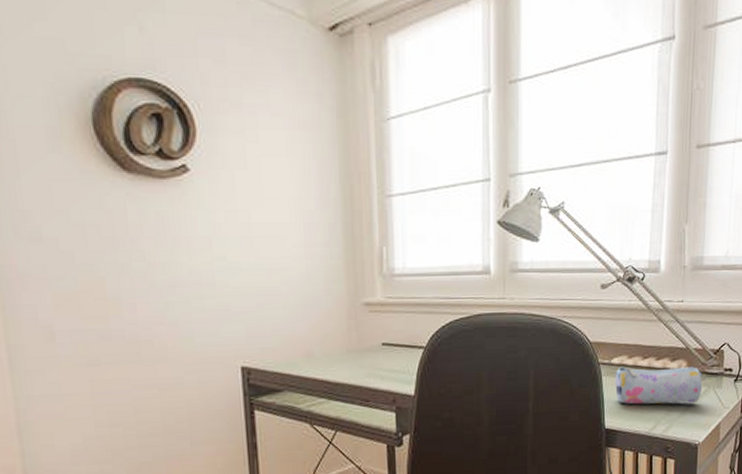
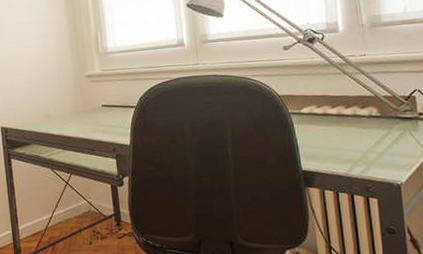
pencil case: present [614,366,703,405] -> none [306,112,398,149]

